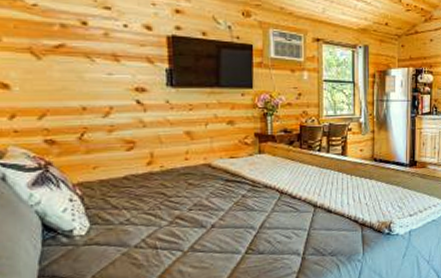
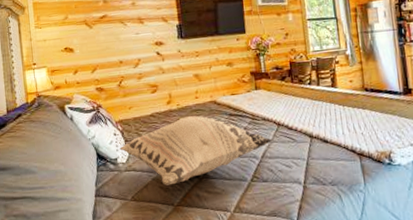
decorative pillow: none [77,179,273,261] -> present [119,115,273,186]

